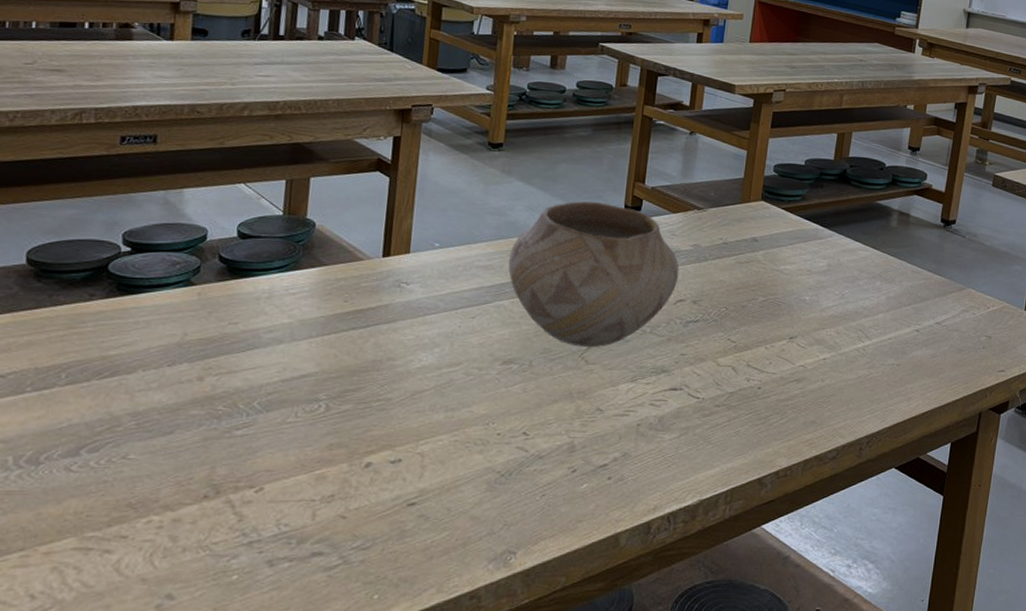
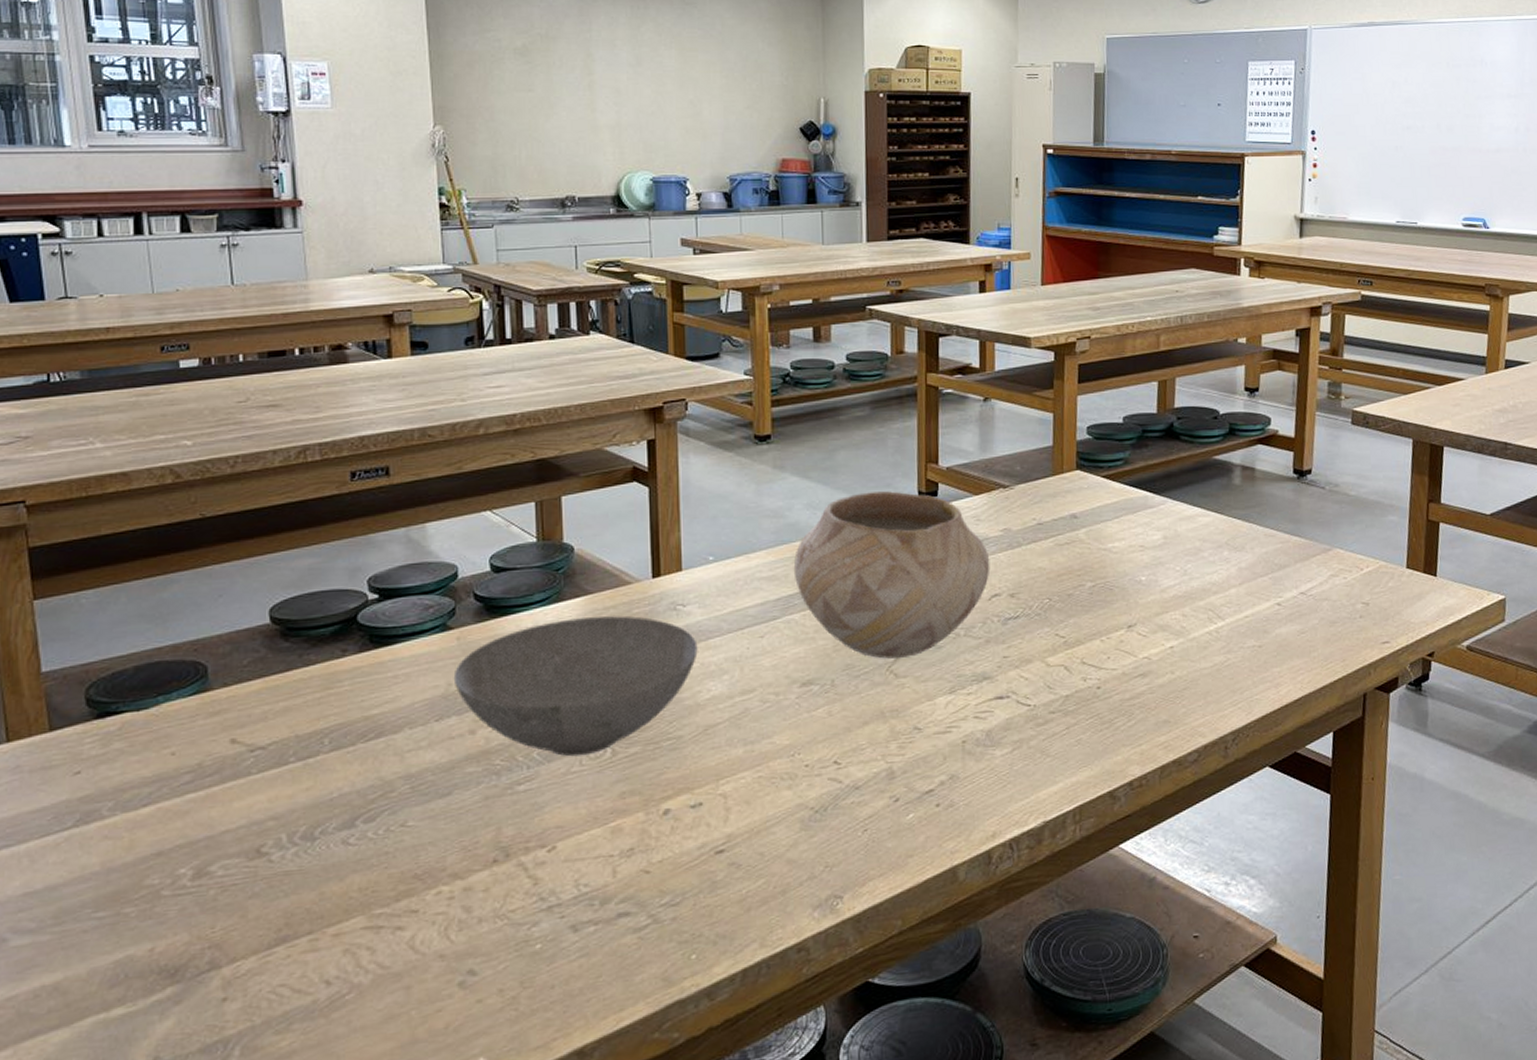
bowl: none [189,286,416,409] -> present [453,615,698,757]

